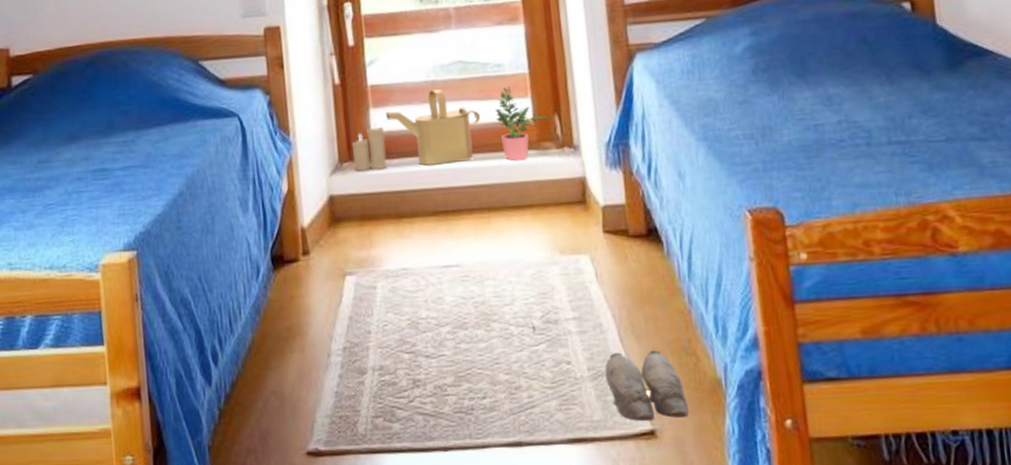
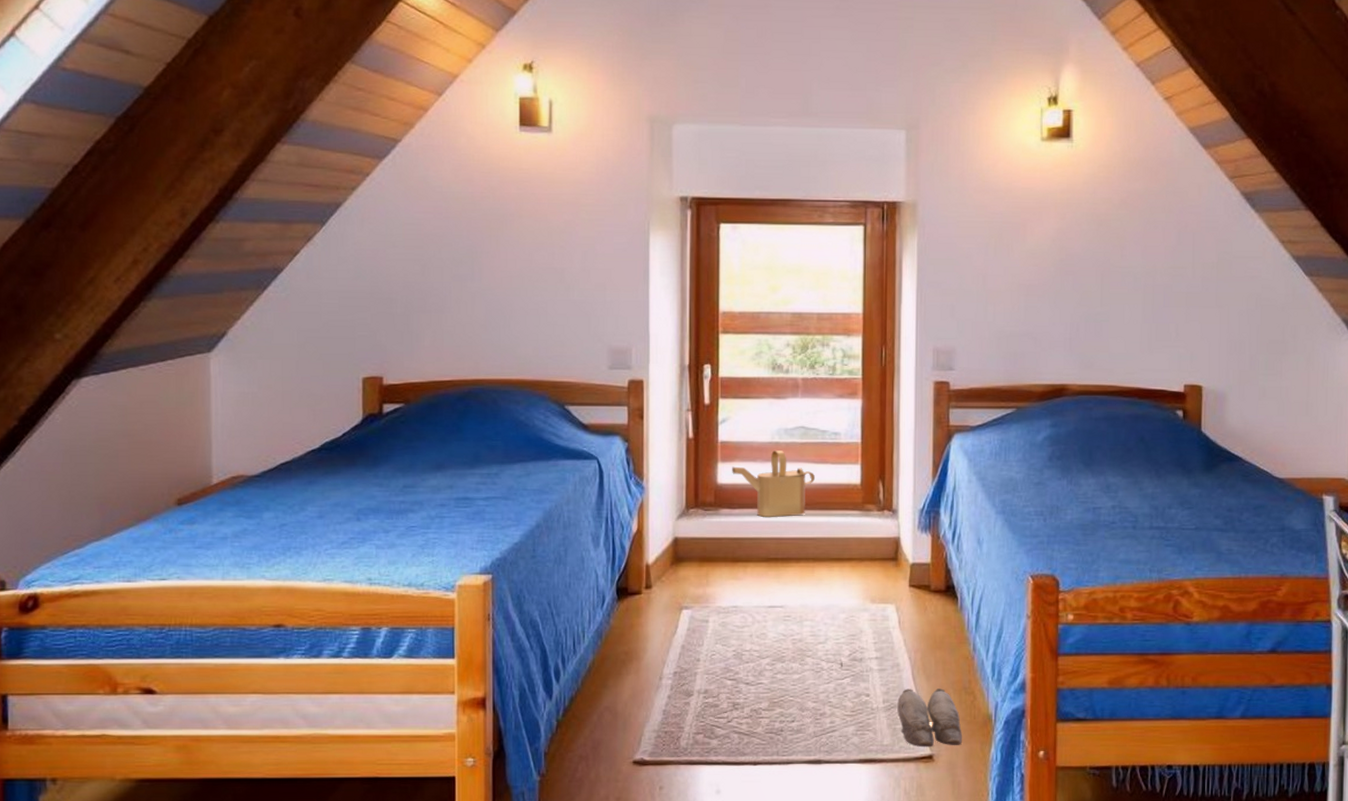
candle: present [351,121,387,173] -> none [698,474,730,519]
potted plant: present [495,87,551,161] -> none [828,453,876,519]

